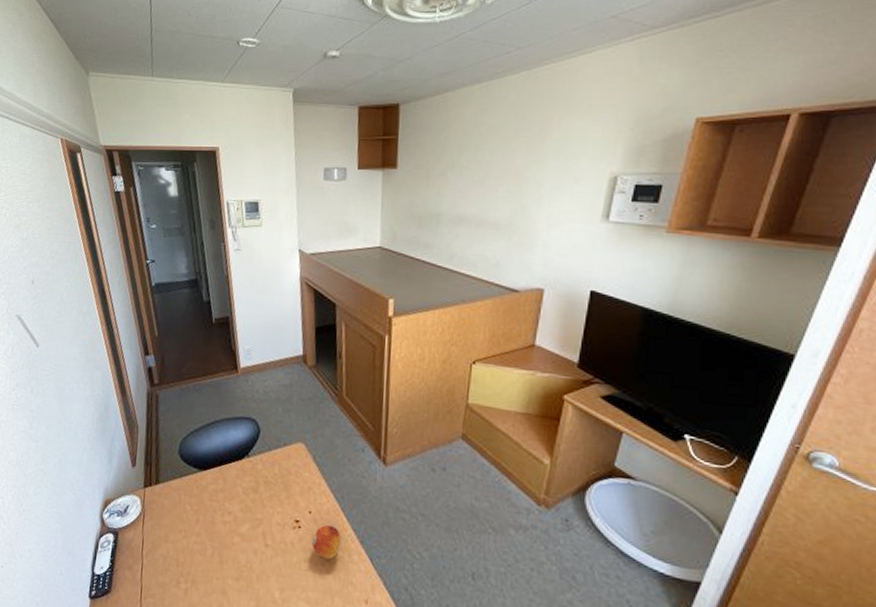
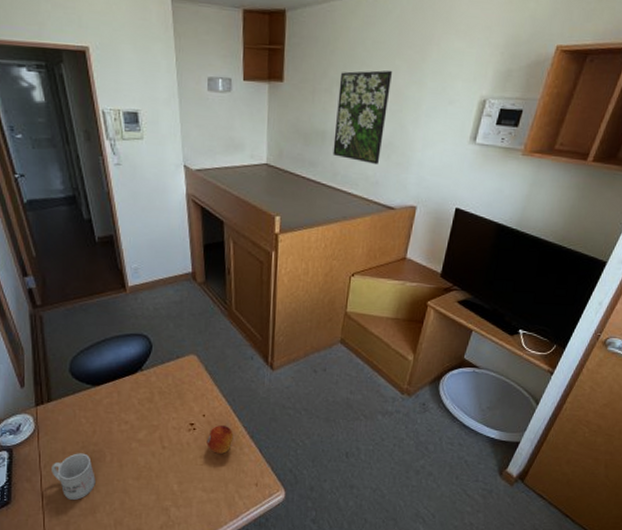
mug: none [153,542,195,597] -> present [51,453,96,500]
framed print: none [448,152,509,245] -> present [333,70,392,164]

